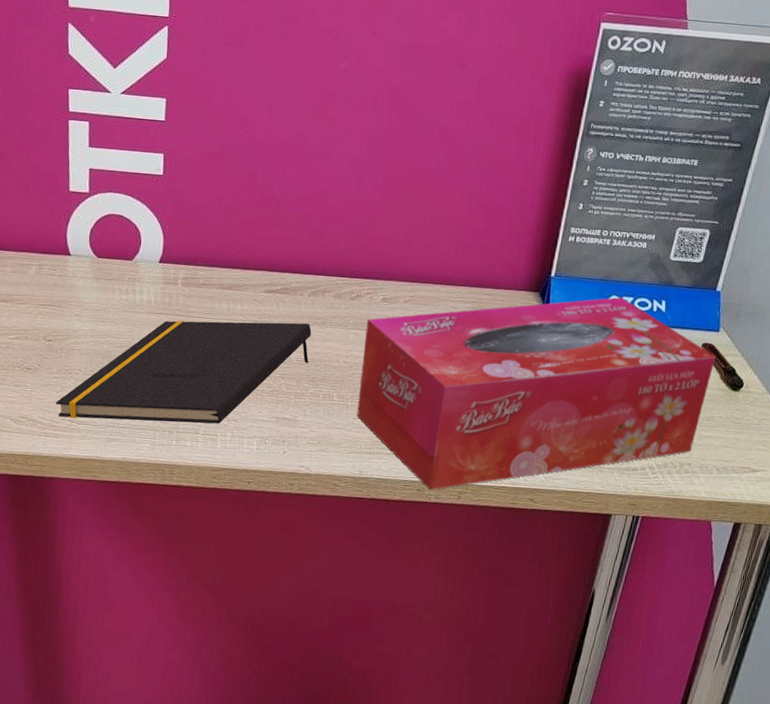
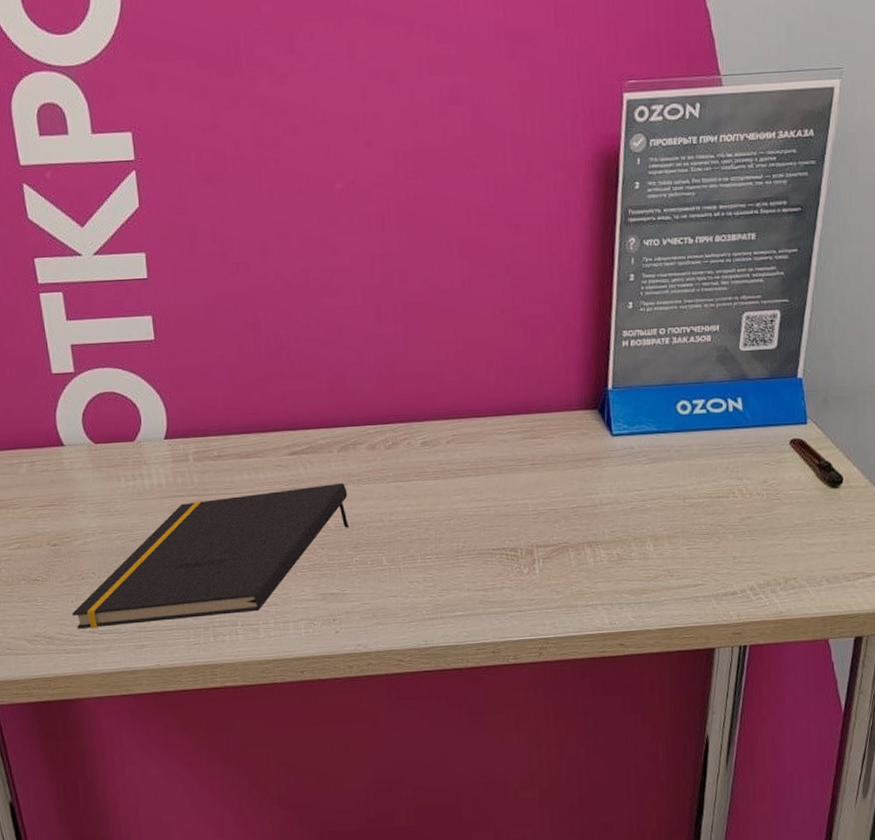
tissue box: present [357,297,715,490] -> none [407,400,807,651]

